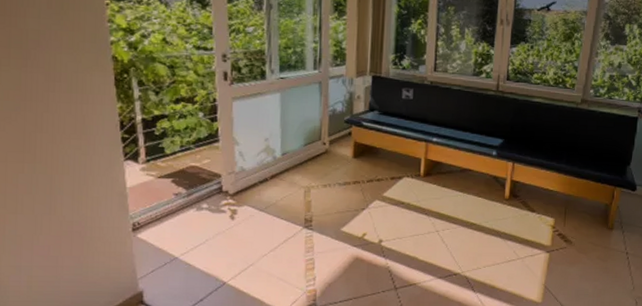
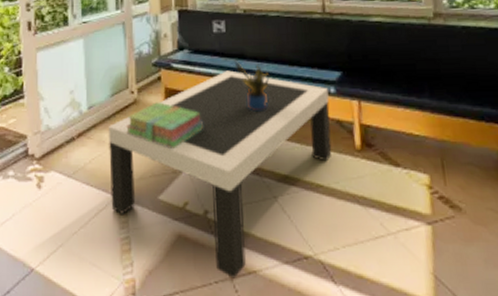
coffee table: none [299,131,491,289] -> present [109,70,332,279]
stack of books: none [316,153,386,192] -> present [126,102,204,149]
potted plant: none [417,123,446,166] -> present [234,60,270,112]

